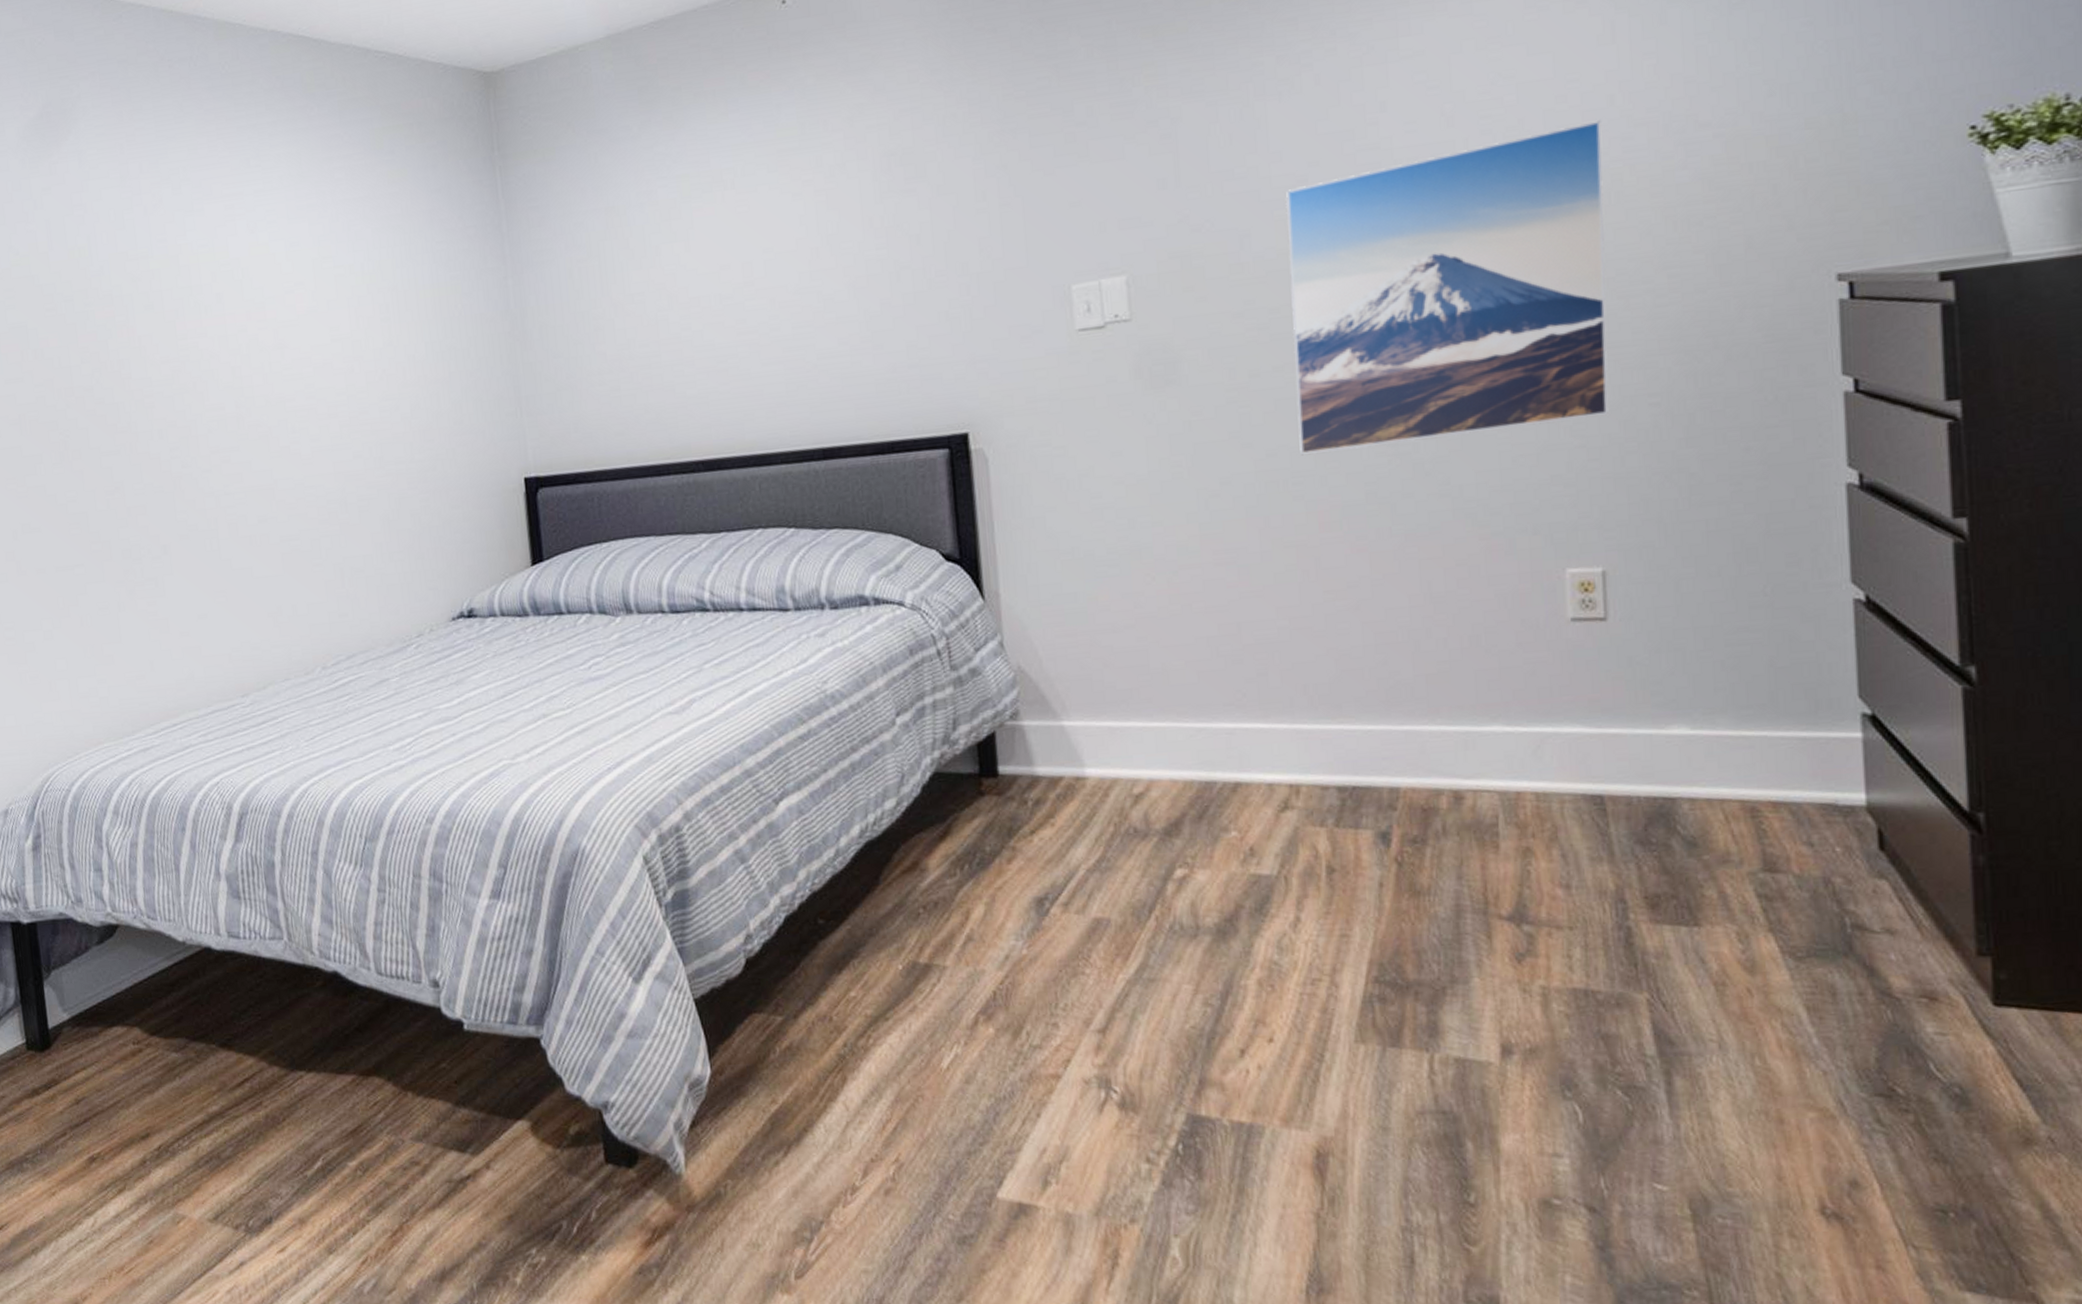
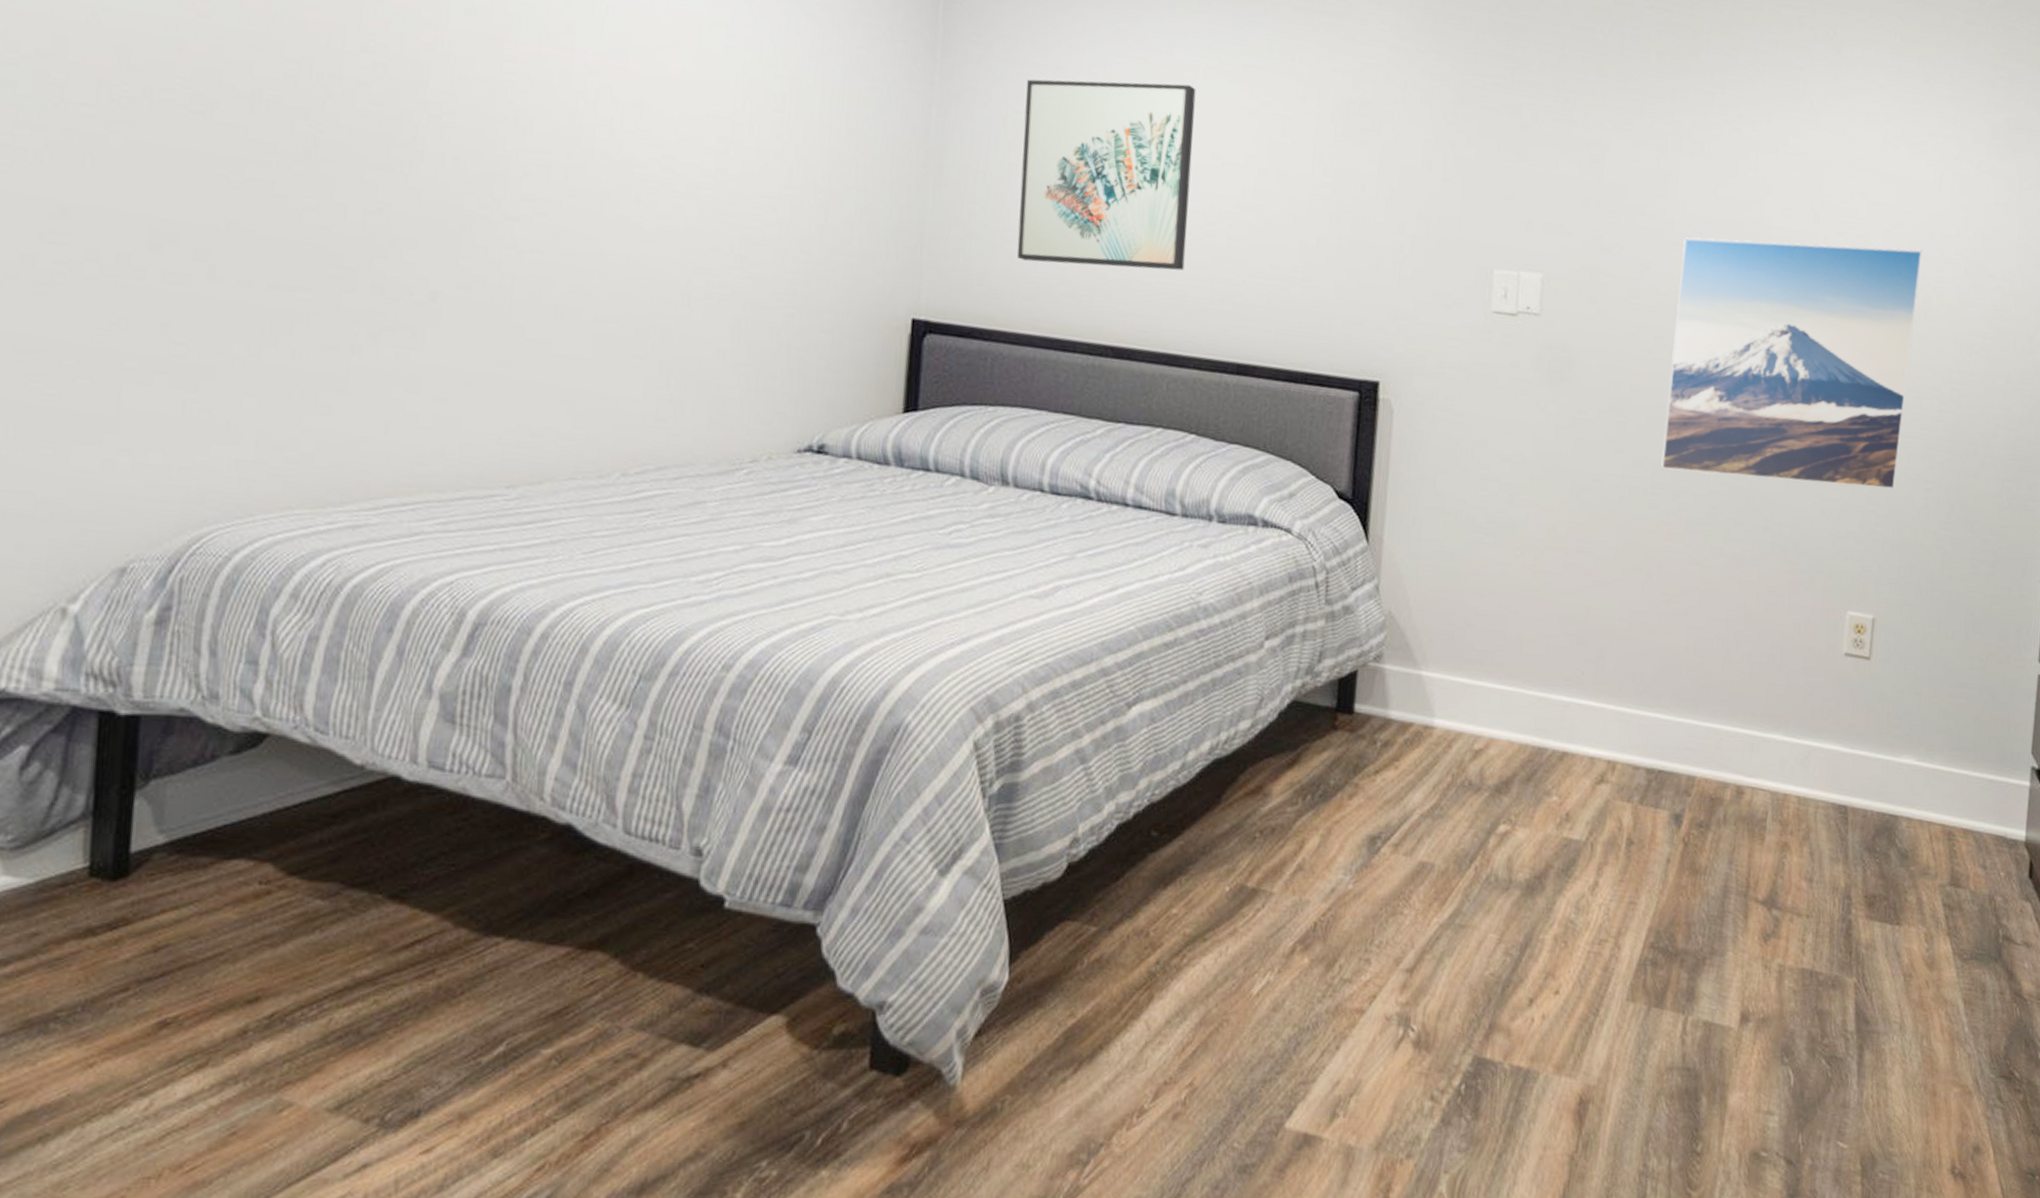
wall art: none [583,187,756,400] -> present [1016,79,1196,271]

